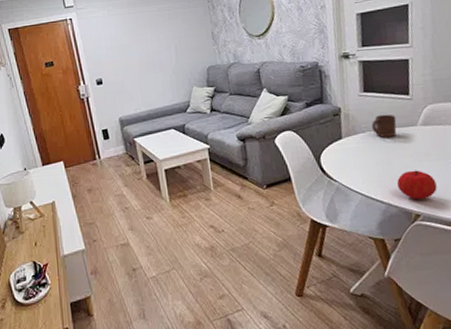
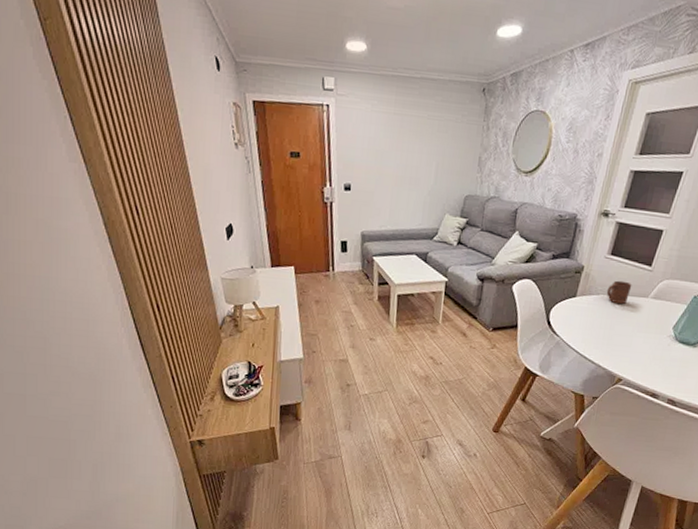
fruit: present [397,170,437,200] -> none [611,338,646,367]

